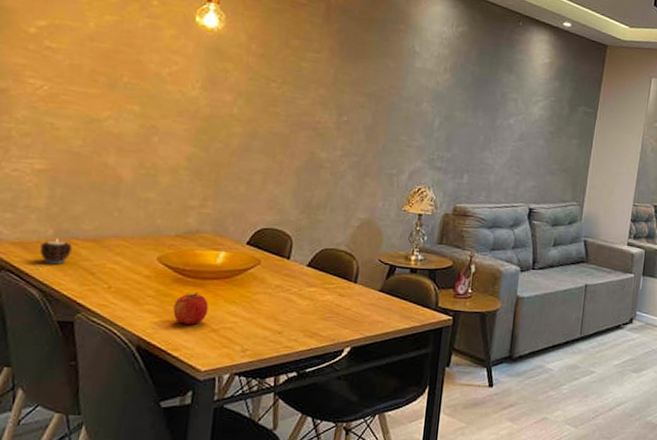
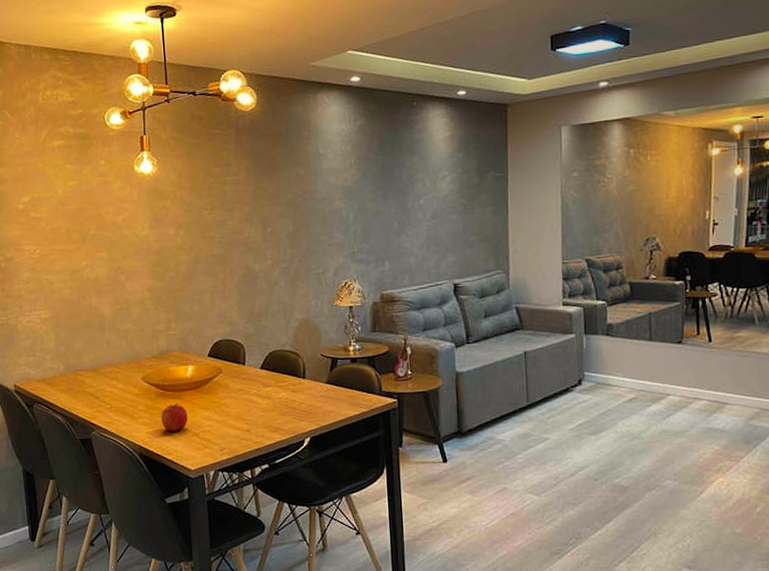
candle: present [39,239,72,264] -> none [56,373,79,394]

